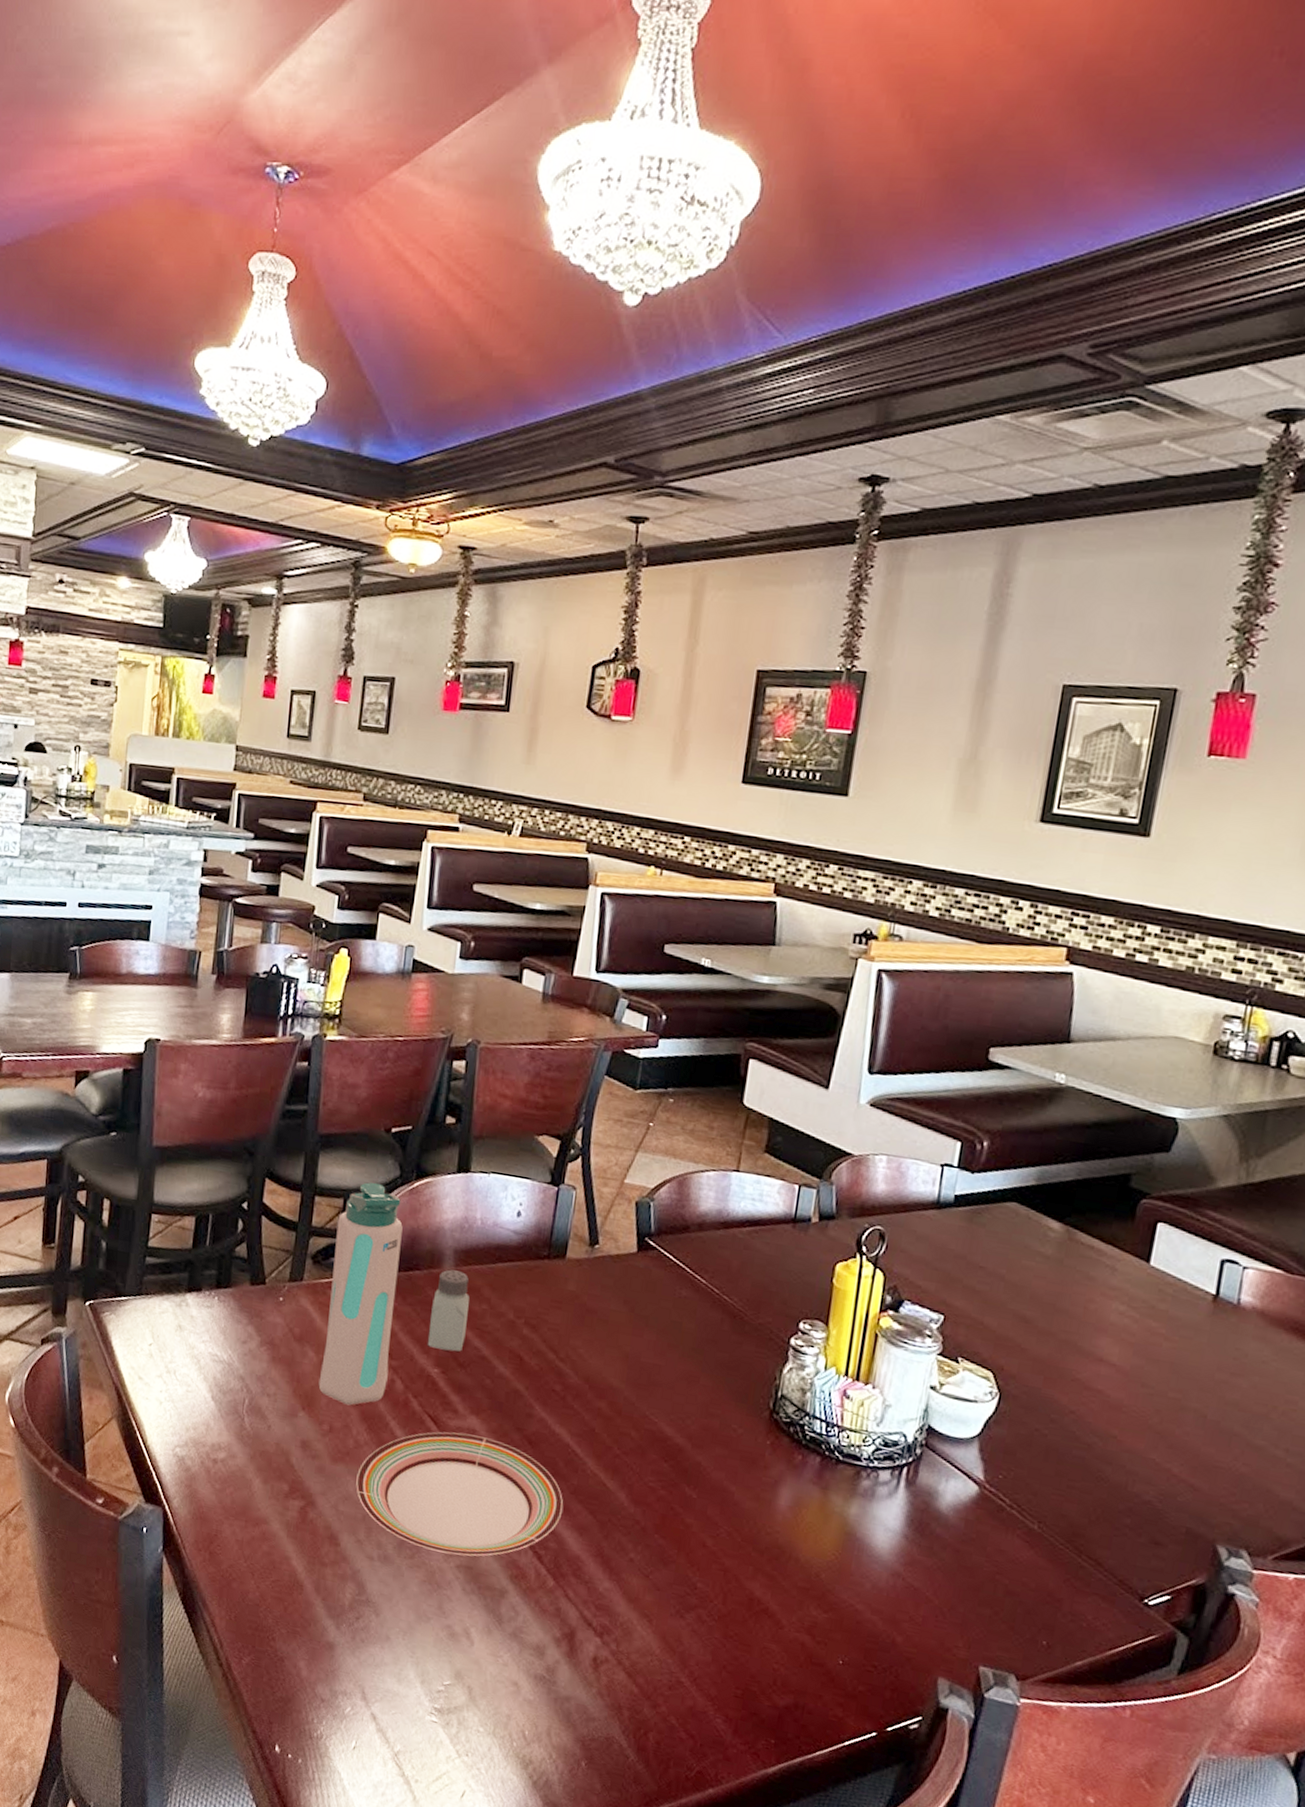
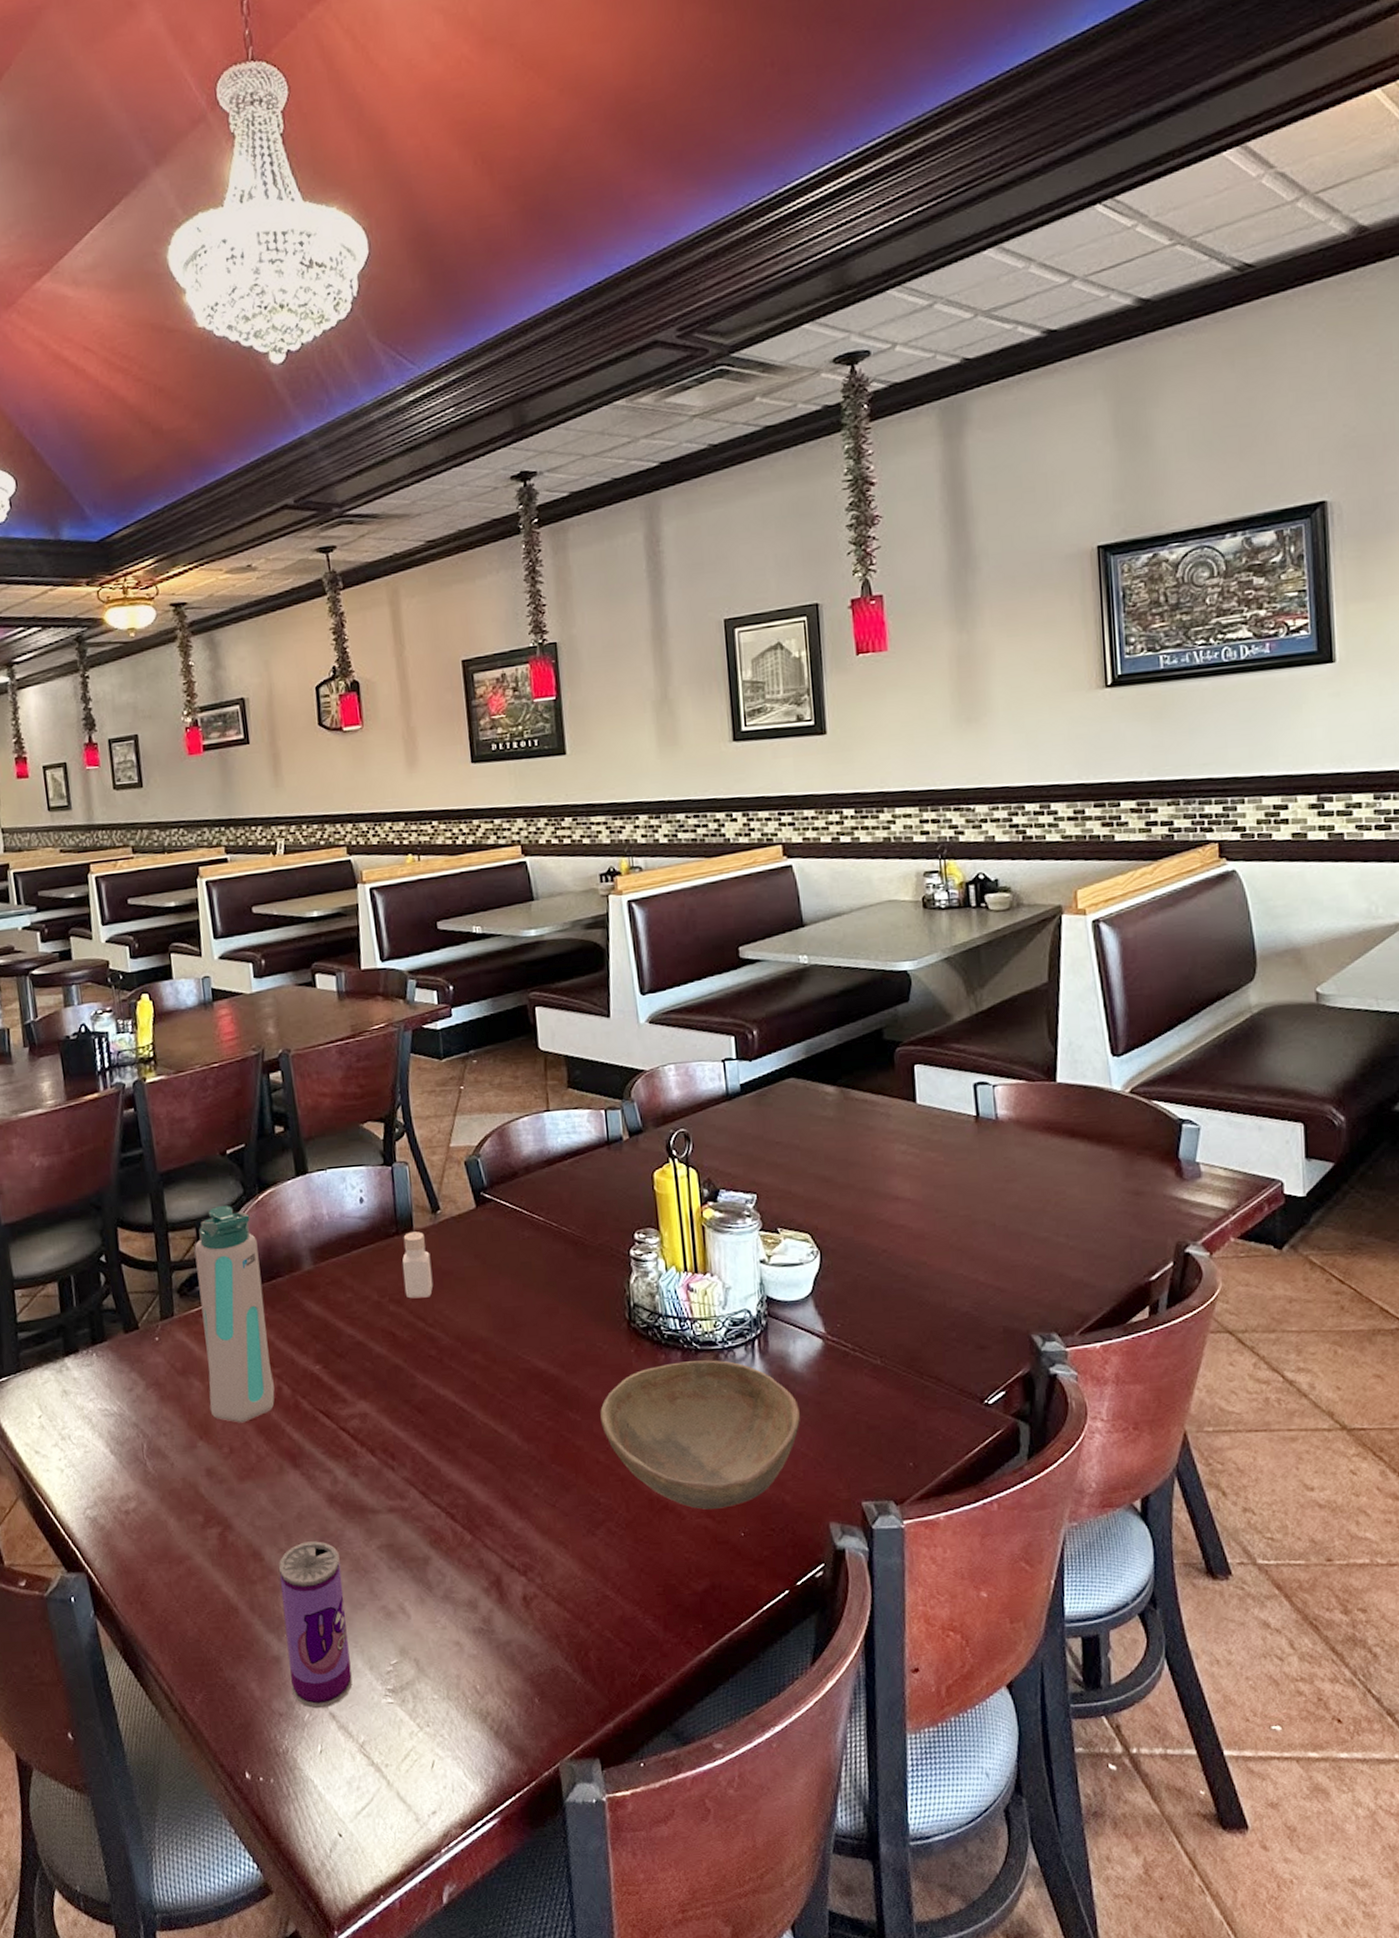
beverage can: none [339,1540,416,1708] -> present [279,1541,353,1709]
plate: present [356,1432,564,1556] -> none [265,1417,464,1539]
saltshaker: present [427,1269,470,1352] -> none [300,1268,338,1347]
pepper shaker: none [542,1259,578,1331] -> present [402,1231,434,1299]
bowl: none [717,1464,936,1631] -> present [600,1360,801,1510]

